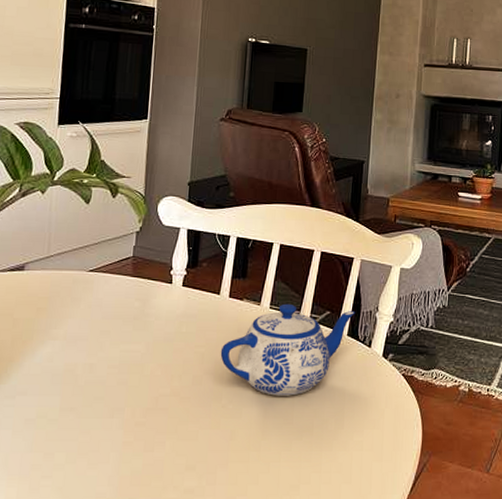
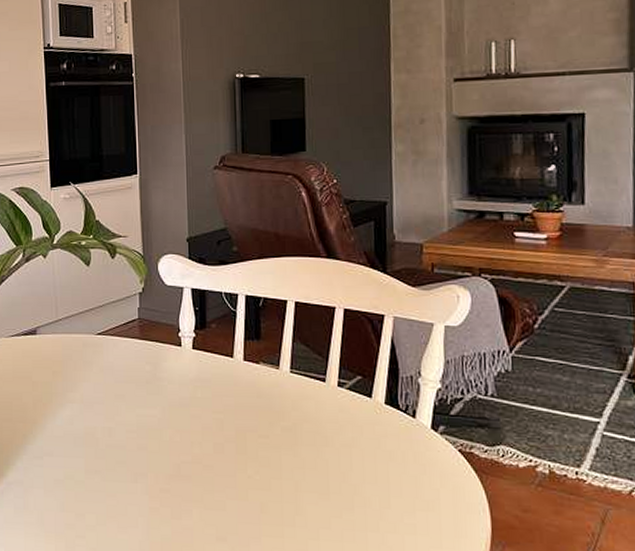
teapot: present [220,303,356,396] -> none [240,367,393,469]

